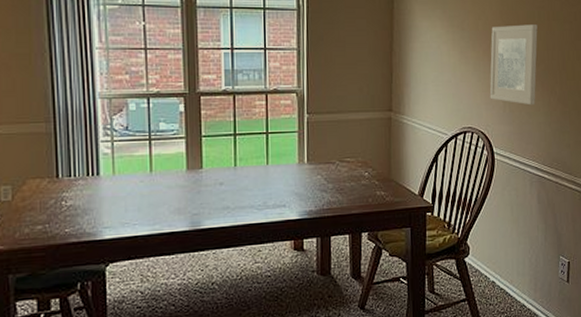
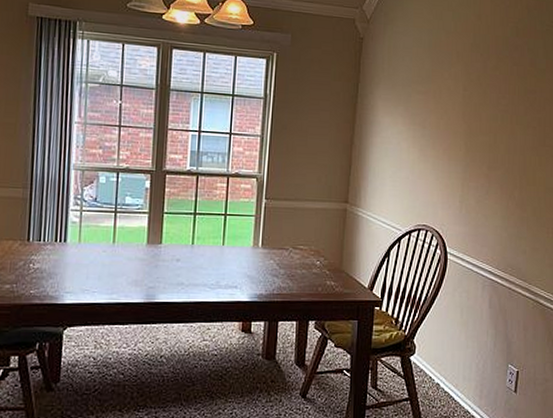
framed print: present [489,24,538,106] -> none [446,126,500,208]

